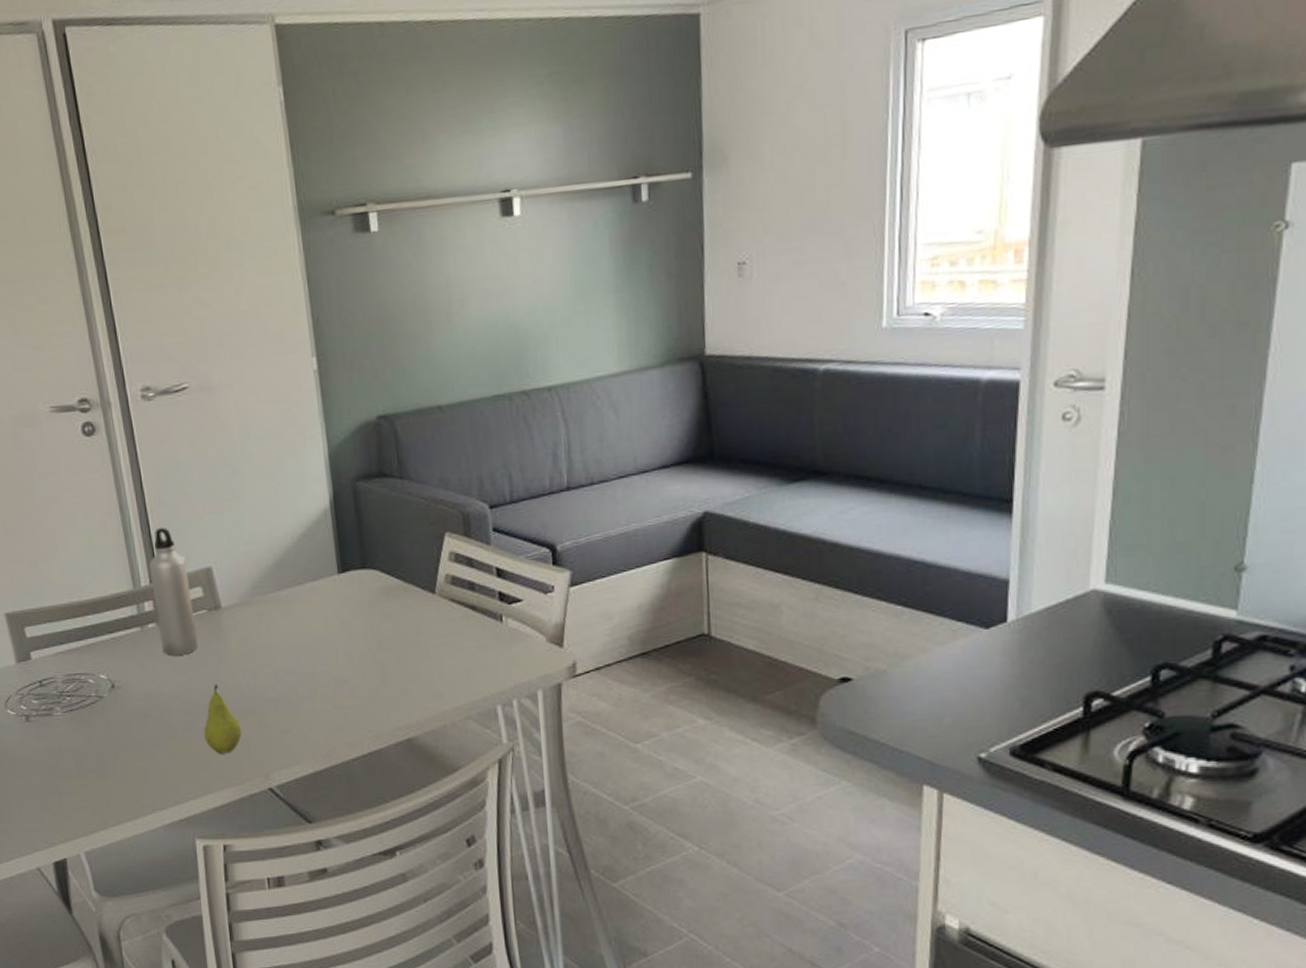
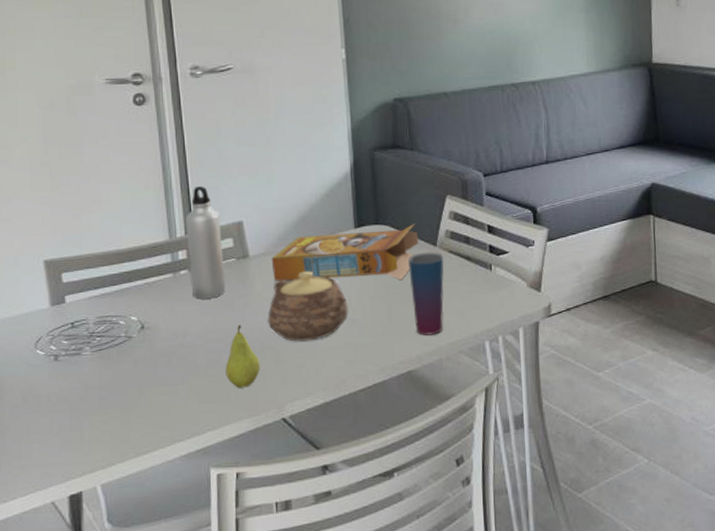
teapot: none [245,624,336,704] -> present [267,271,349,342]
cereal box: none [246,567,414,636] -> present [271,224,419,282]
cup: none [402,600,447,698] -> present [408,252,445,336]

